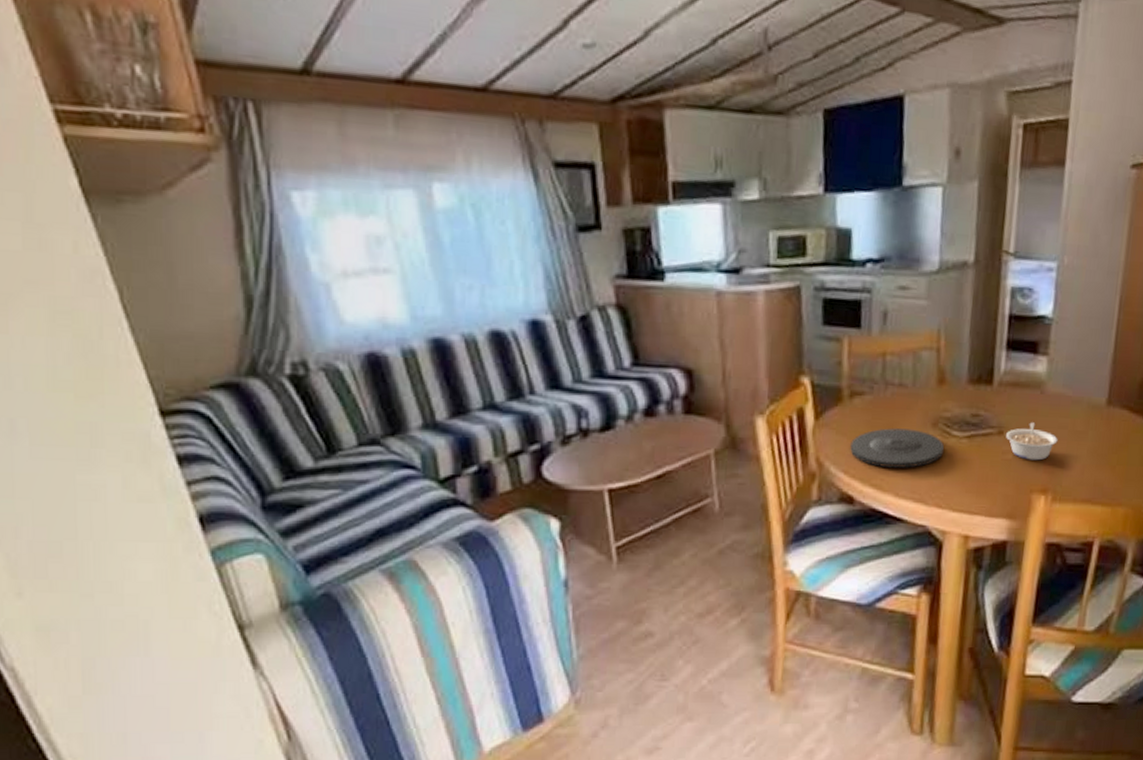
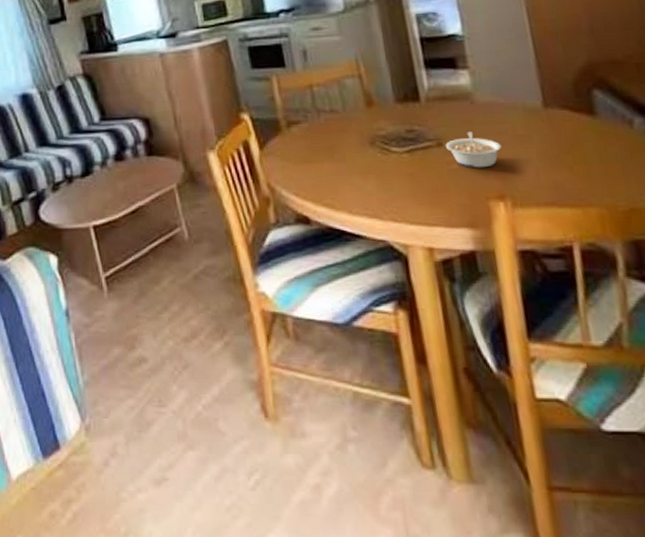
plate: present [850,428,944,468] -> none [296,149,387,187]

